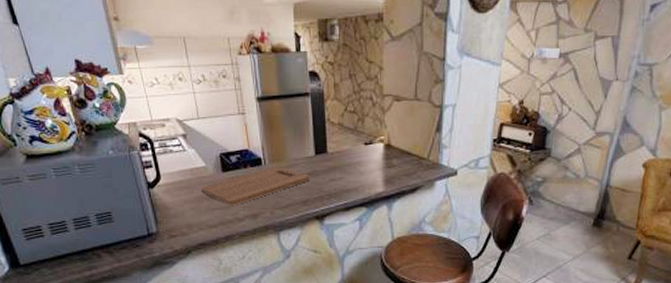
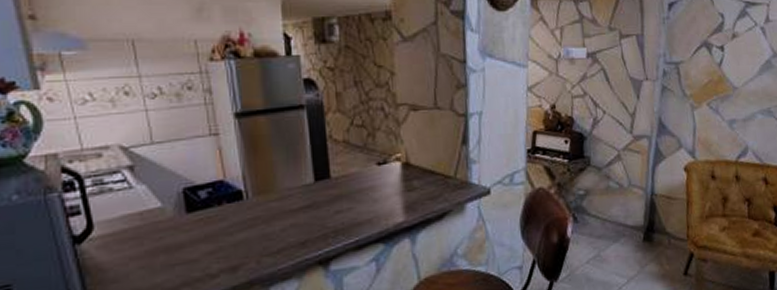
cutting board: present [201,167,309,206] -> none [155,200,308,258]

